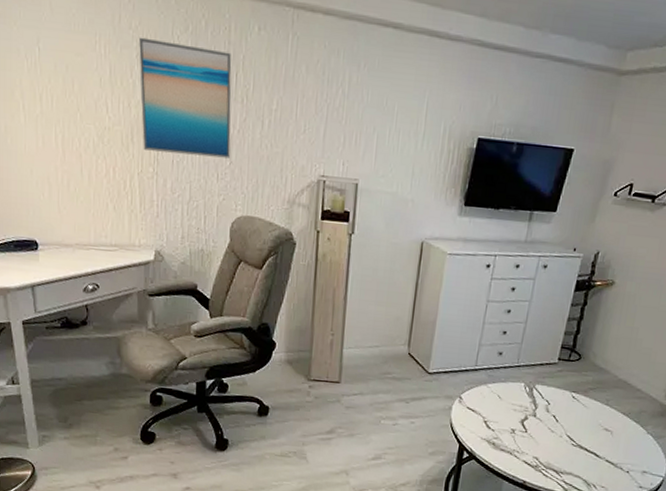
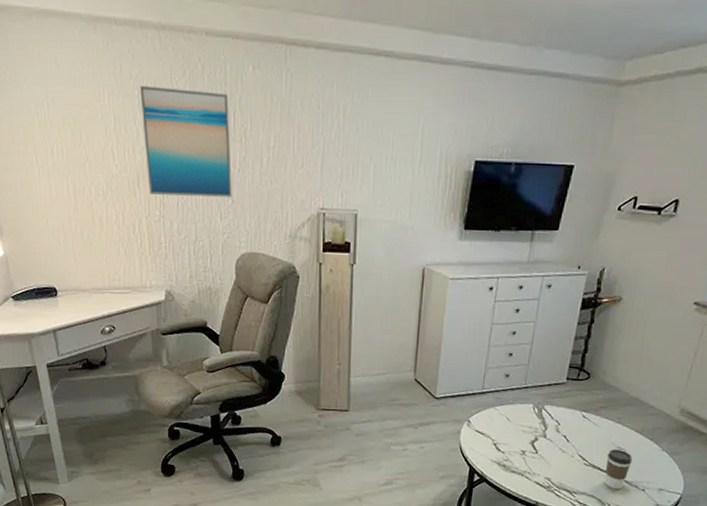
coffee cup: none [591,430,619,470] -> present [604,448,633,489]

